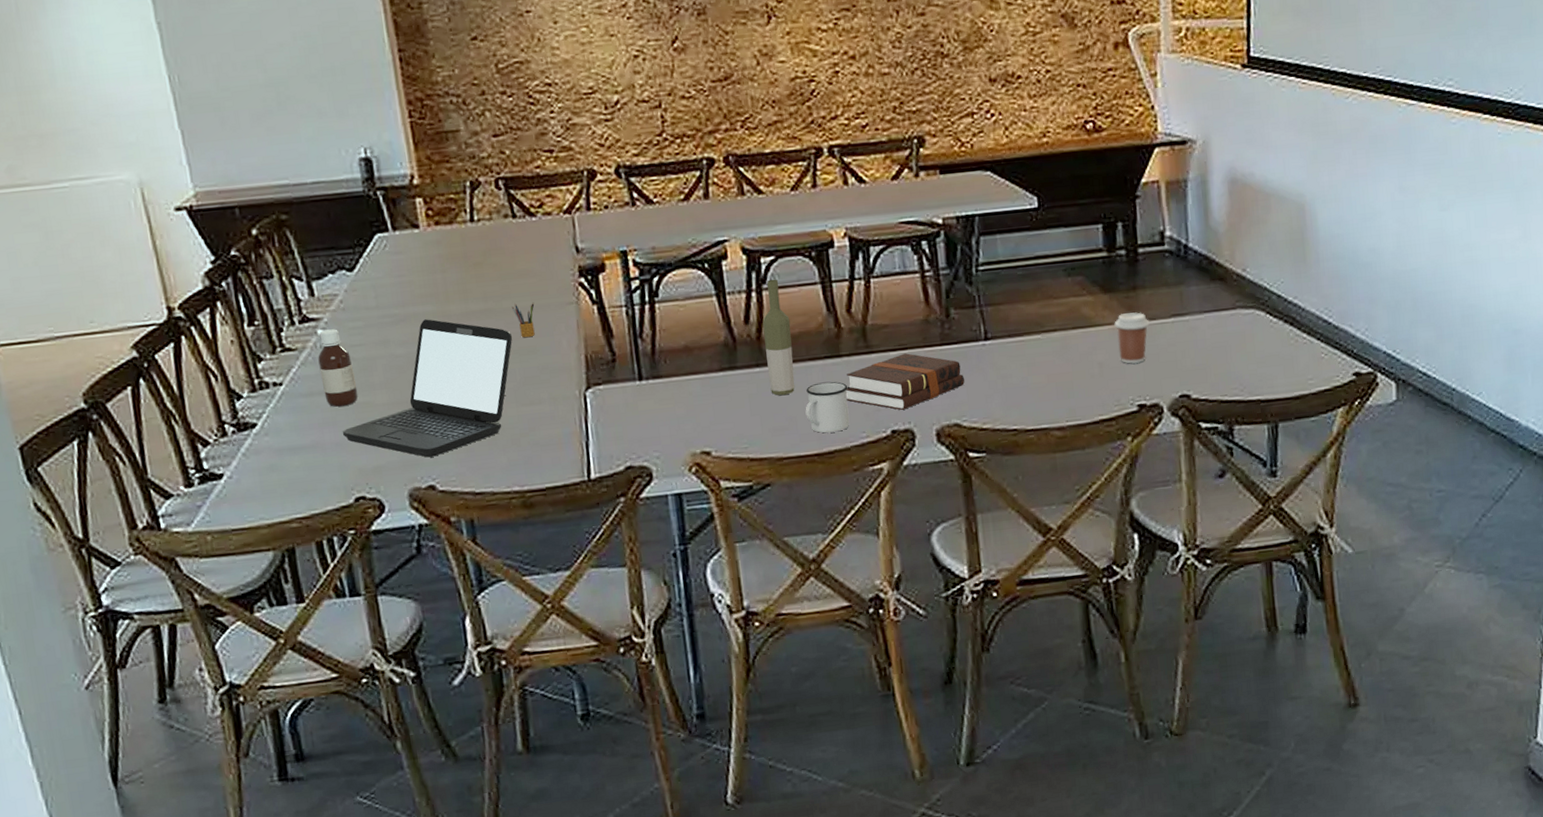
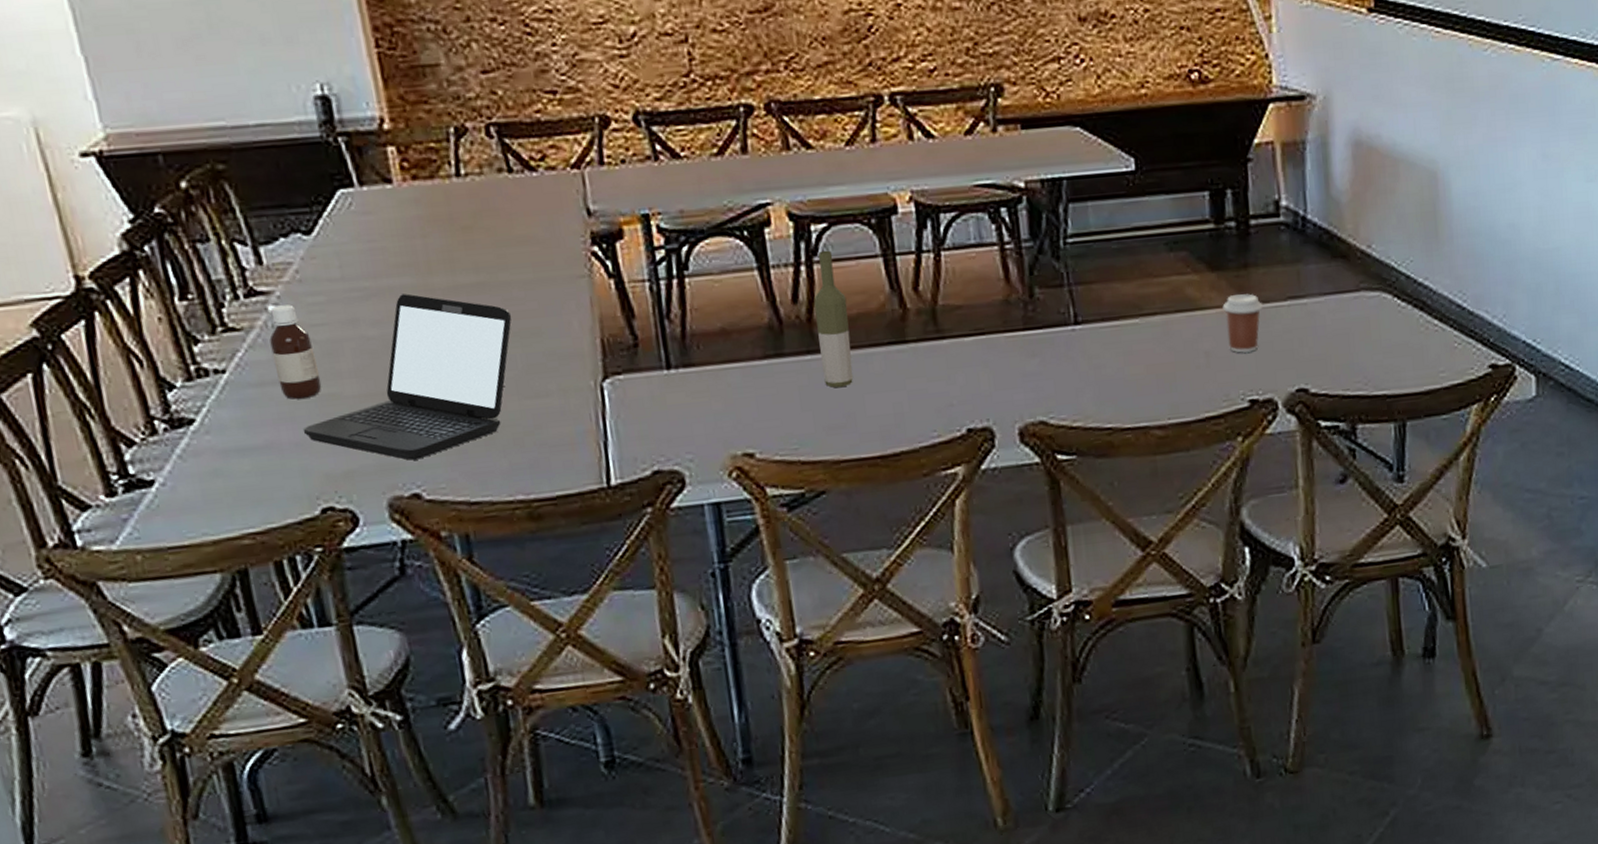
pencil box: present [511,302,535,338] -> none [509,274,539,318]
mug: present [805,381,849,433] -> none [865,371,918,432]
hardback book: present [846,353,965,410] -> none [913,339,1052,405]

